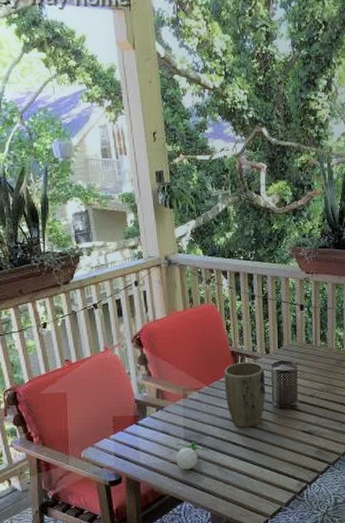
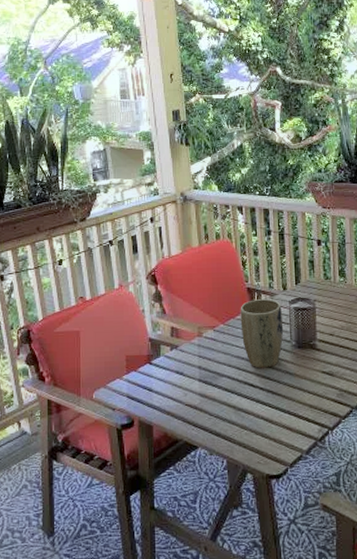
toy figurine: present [176,442,210,470] -> none [190,383,225,413]

